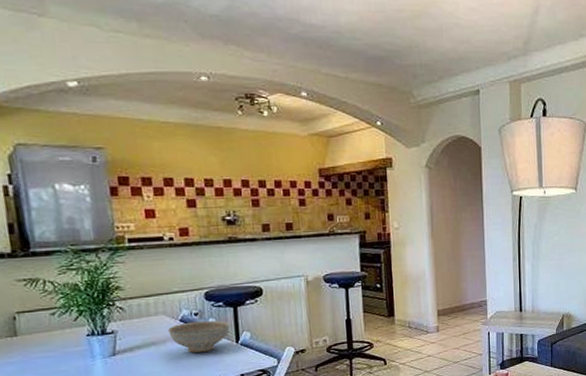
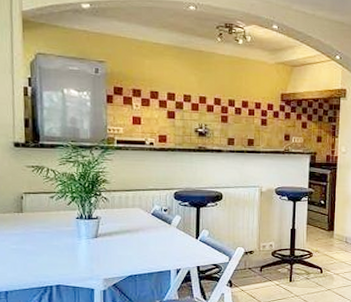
decorative bowl: present [168,320,230,353] -> none [141,216,192,244]

